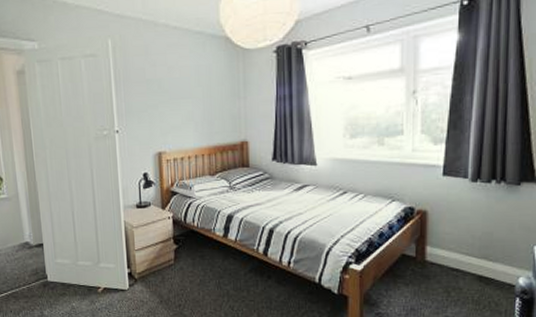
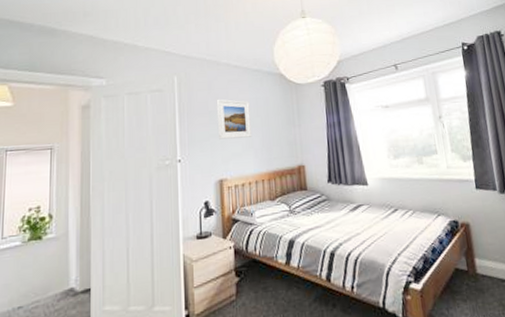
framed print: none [154,65,193,111] -> present [216,99,253,139]

